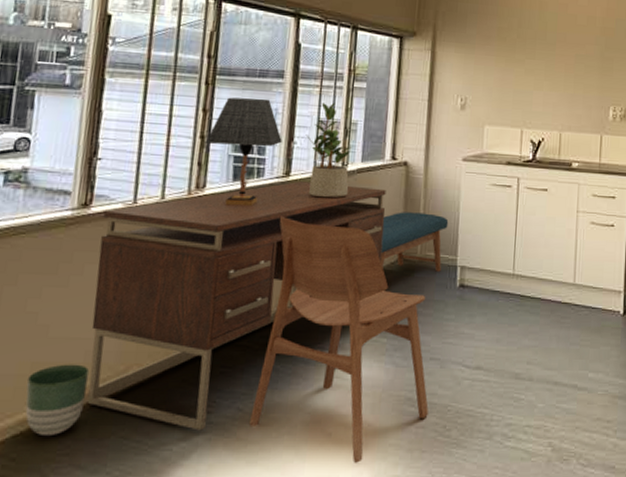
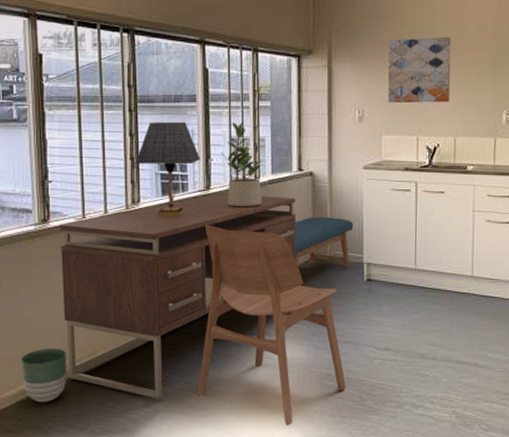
wall art: none [493,27,559,95] -> present [388,36,451,103]

